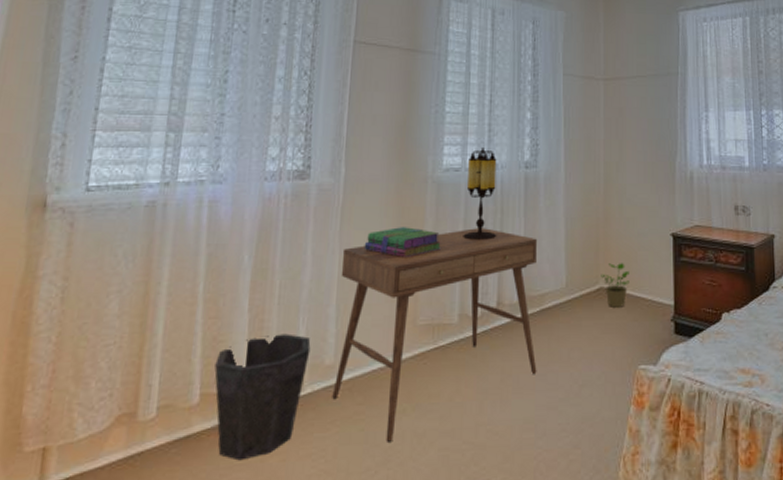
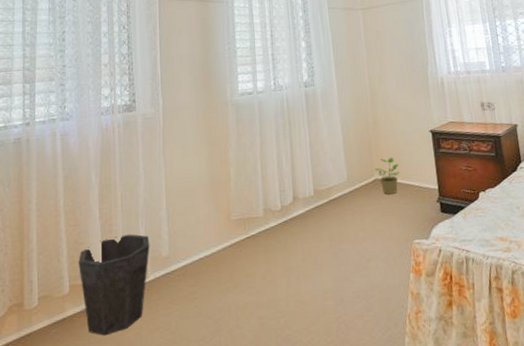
desk: present [332,228,537,442] -> none [167,138,331,315]
stack of books: present [364,227,441,258] -> none [183,142,244,168]
table lamp: present [463,148,497,240] -> none [259,74,288,149]

